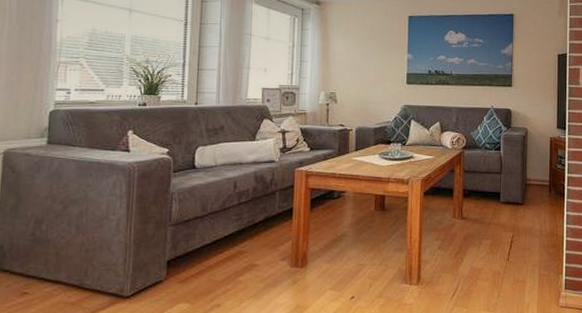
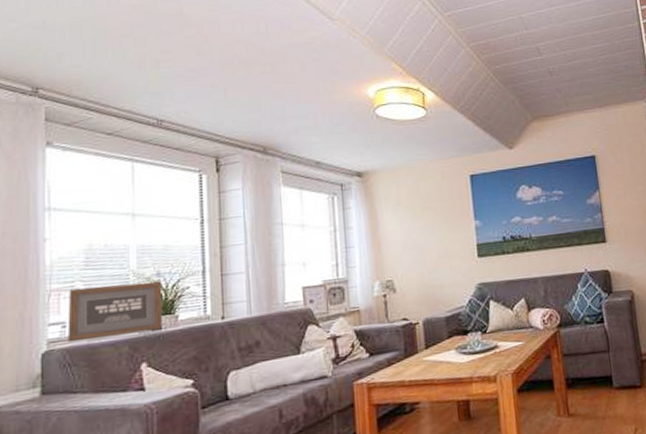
picture frame: none [71,63,150,107] -> present [67,280,163,343]

